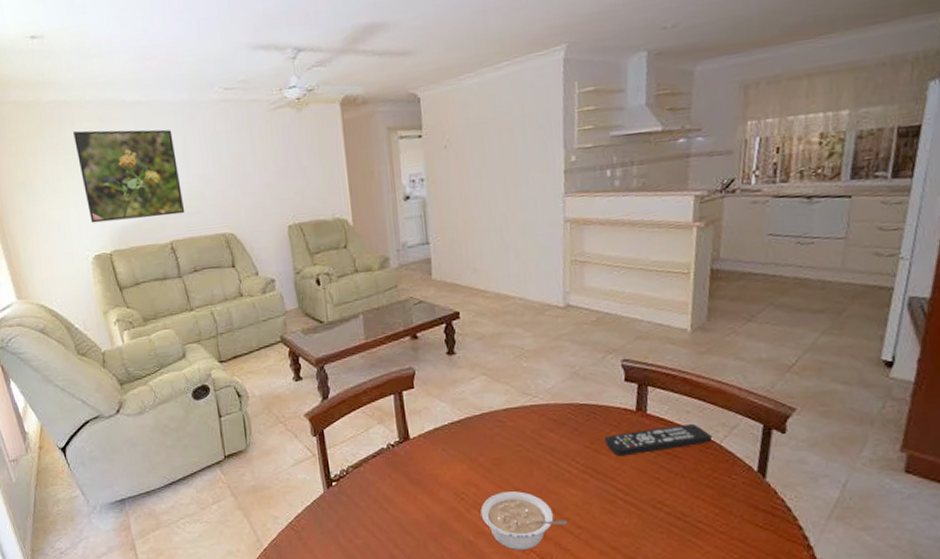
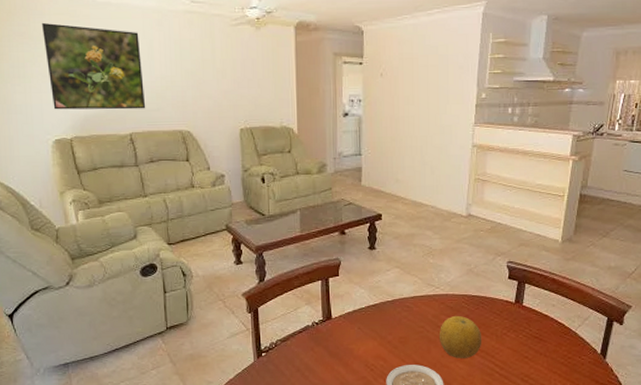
fruit: none [541,429,598,483] -> present [439,315,482,358]
remote control: present [605,423,713,457] -> none [489,314,570,339]

